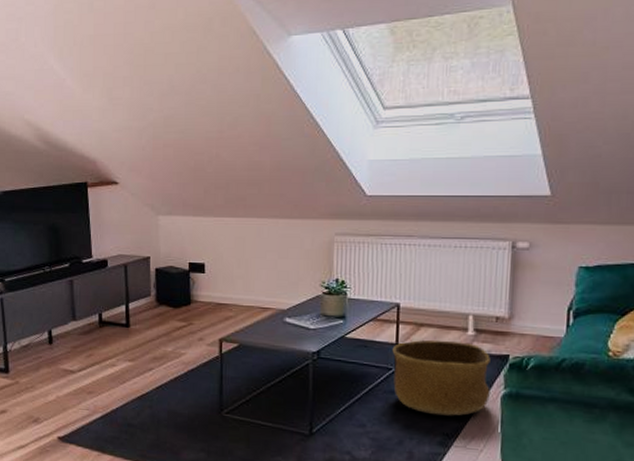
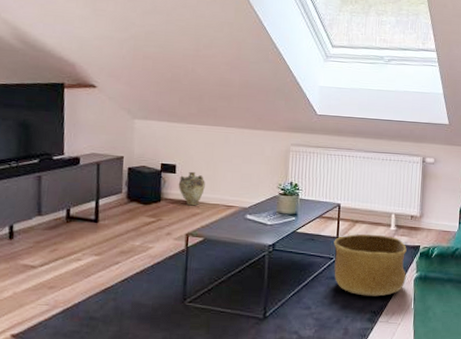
vase: none [208,270,237,309] -> present [178,171,205,206]

